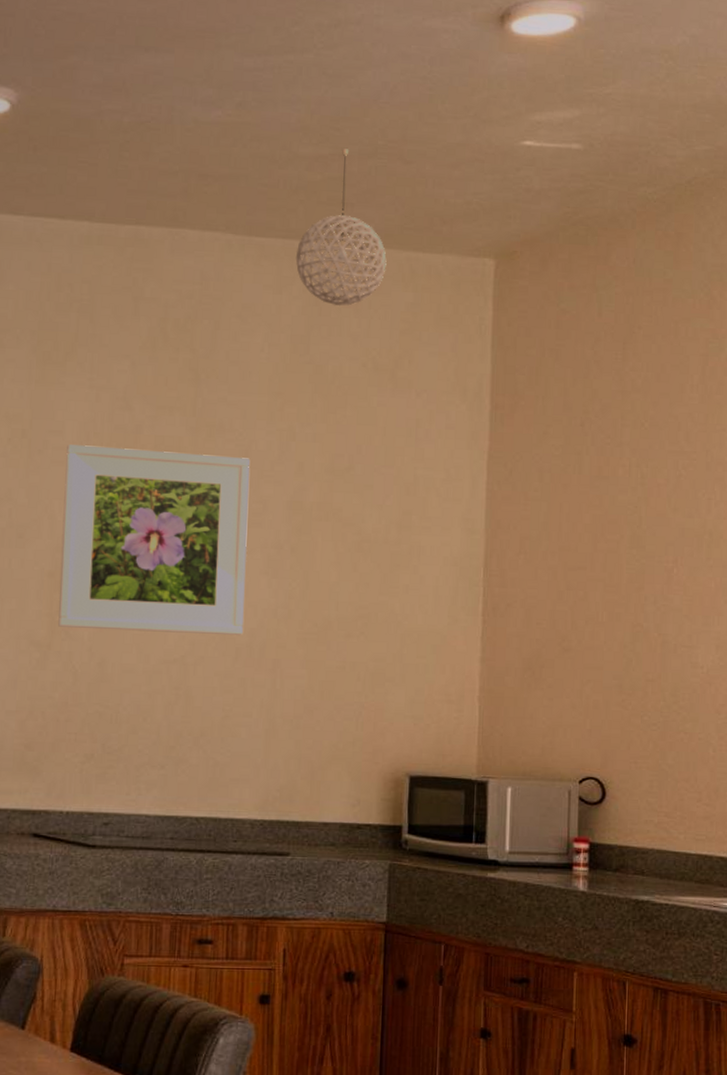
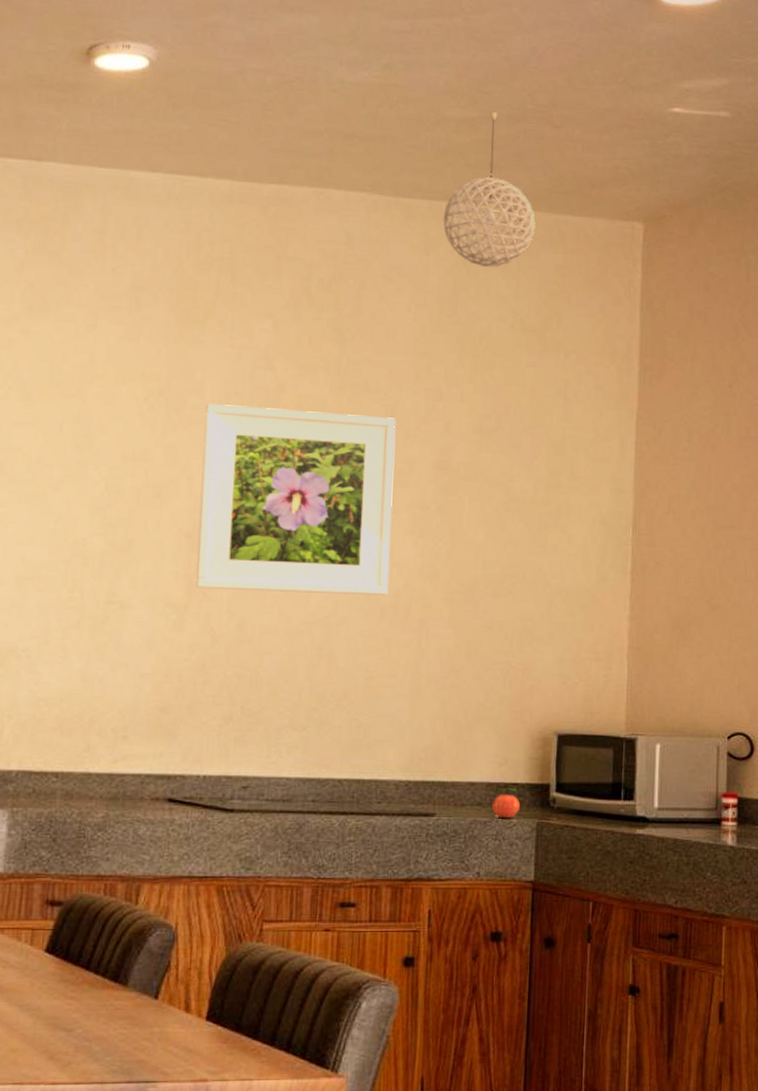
apple: none [344,828,372,859] -> present [491,787,520,818]

